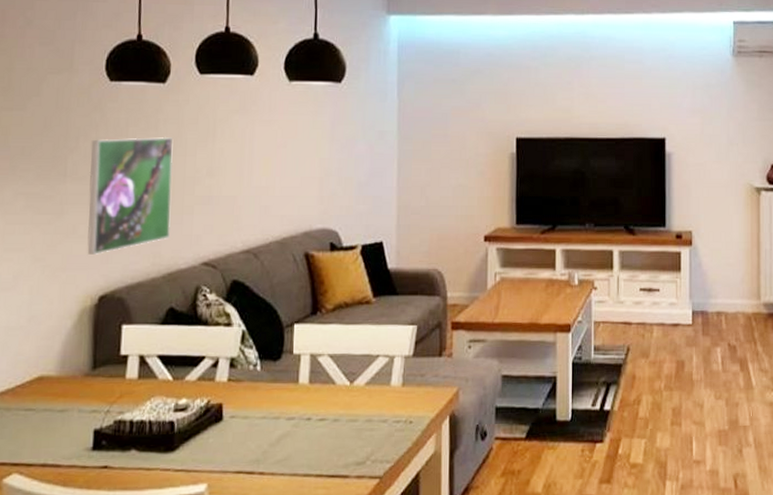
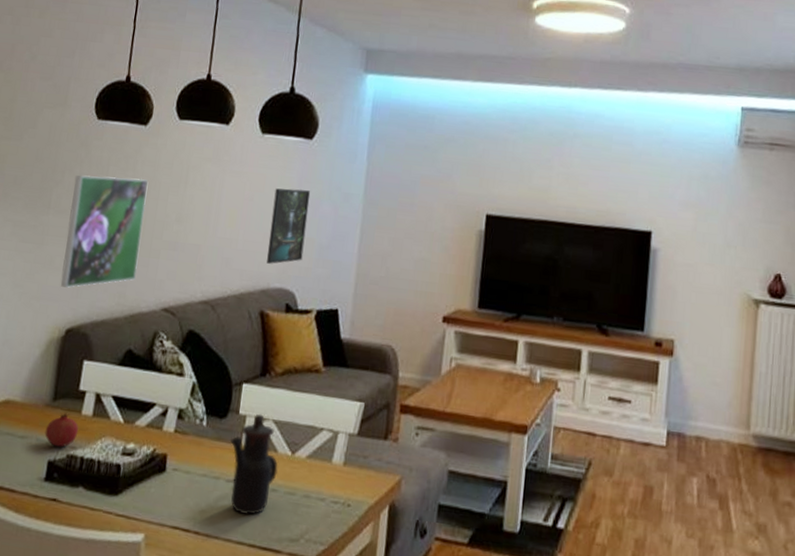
fruit: none [87,379,125,415] -> present [45,412,79,447]
teapot: none [286,350,338,449] -> present [229,414,278,515]
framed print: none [306,132,345,206] -> present [267,188,311,264]

